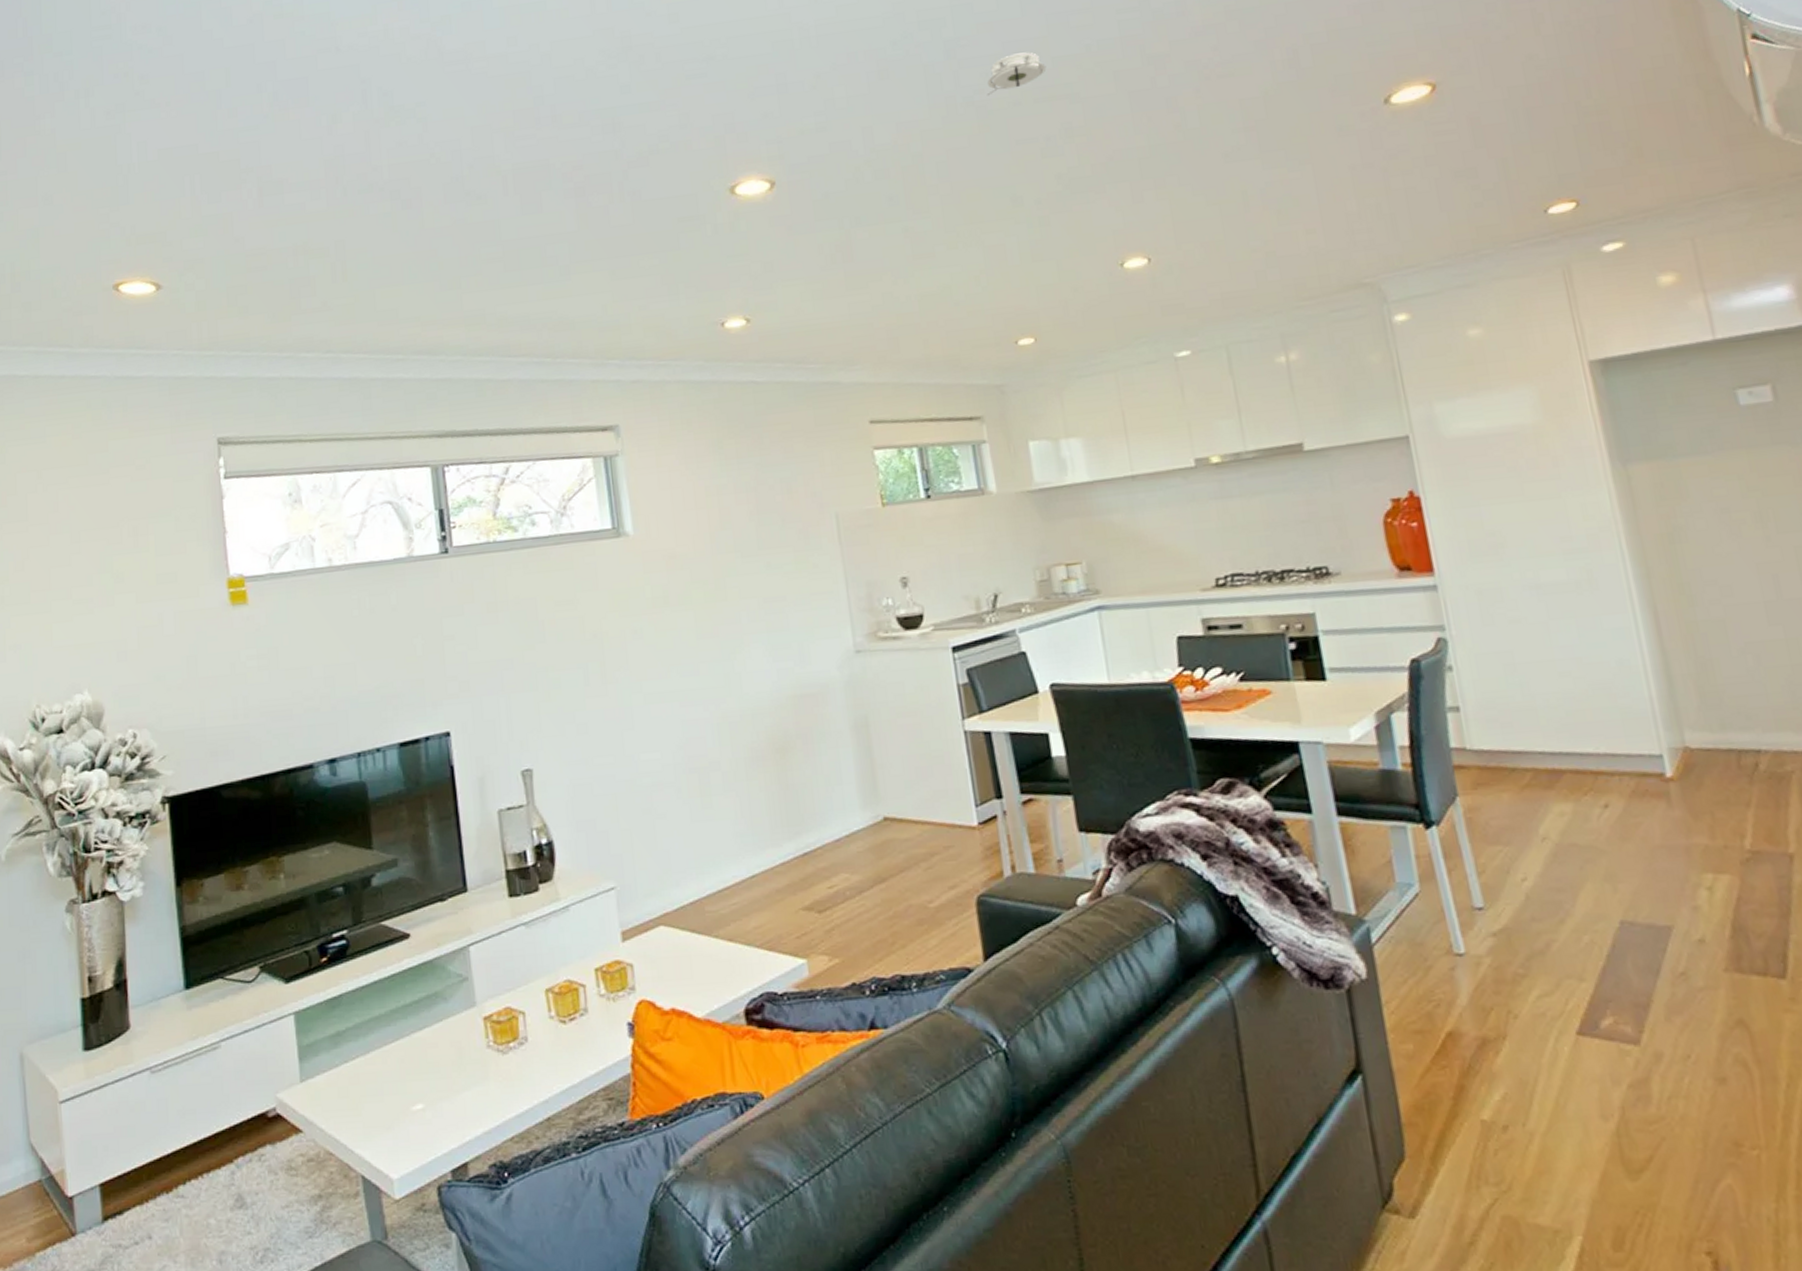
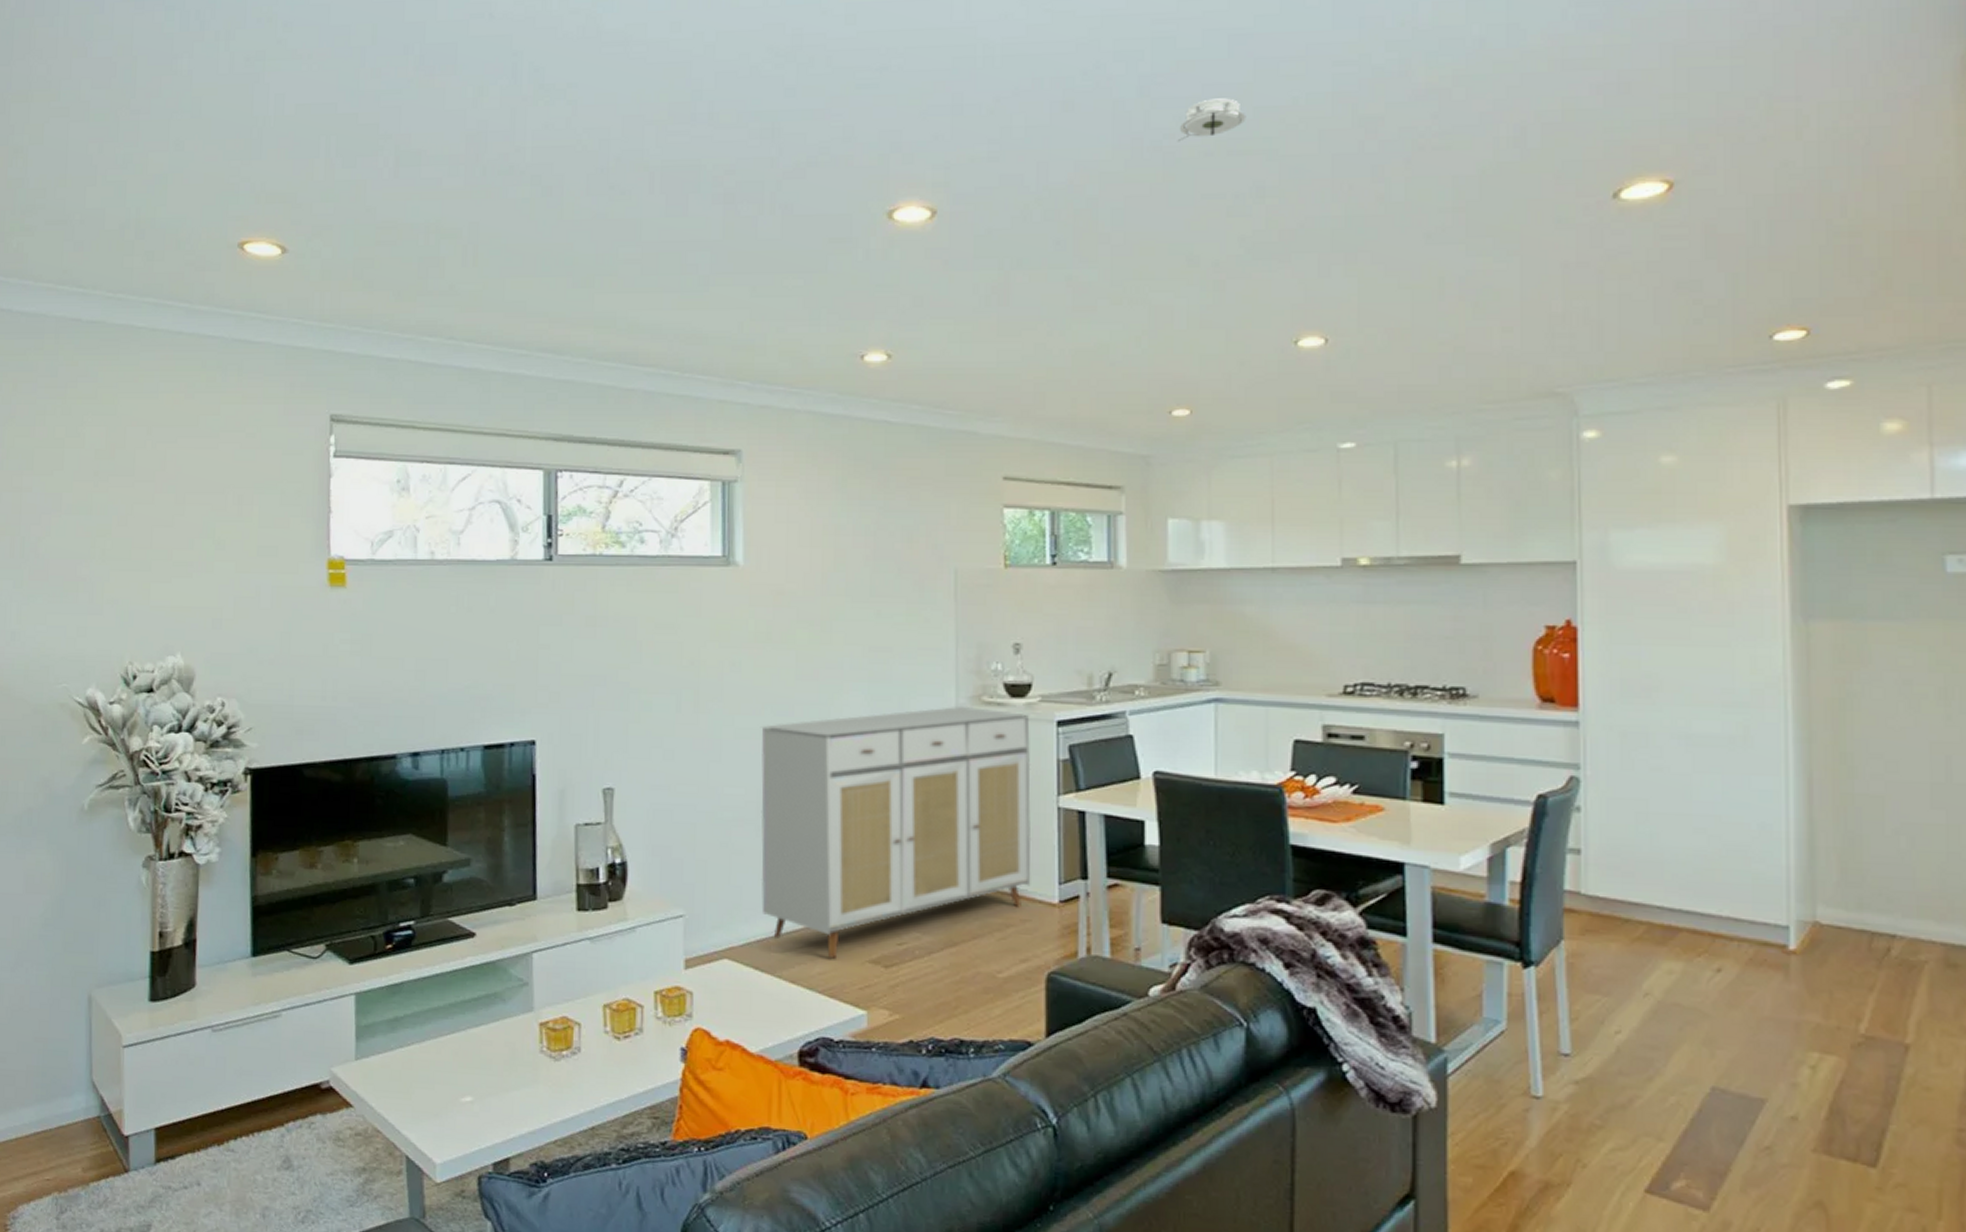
sideboard: none [669,643,949,911] -> present [761,706,1032,959]

